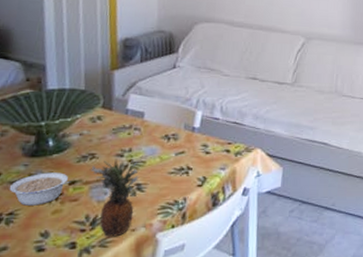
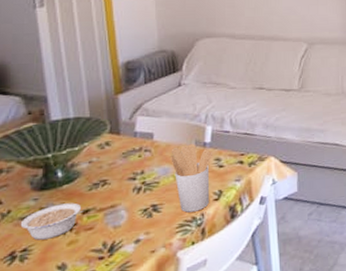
fruit: present [89,159,140,237] -> none [102,183,155,262]
utensil holder: none [159,127,200,195] -> present [171,144,212,213]

